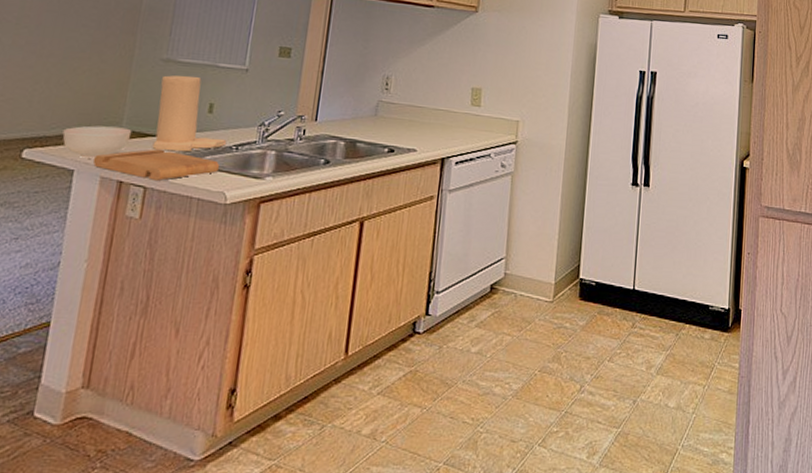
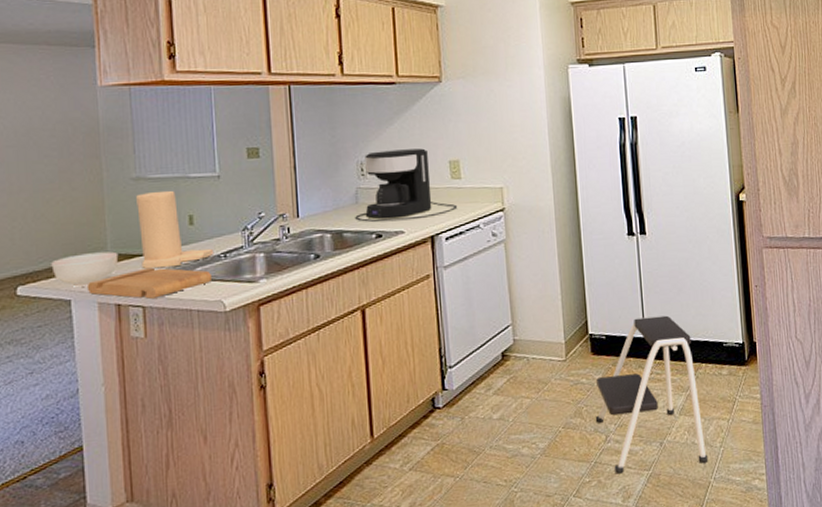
coffee maker: none [371,68,473,140] -> present [355,148,458,223]
step stool: none [572,269,679,428] -> present [595,315,709,474]

